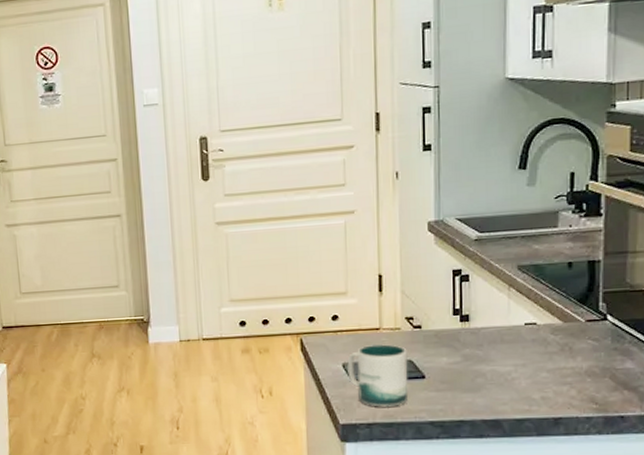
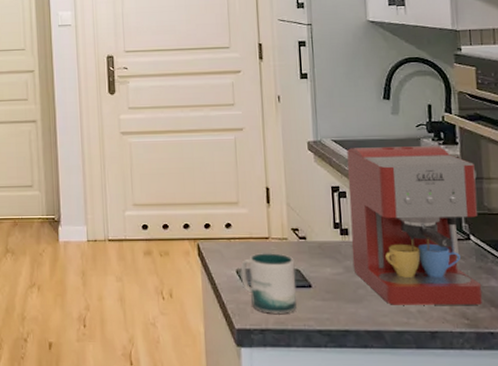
coffee maker: none [472,218,620,393] -> present [347,146,483,305]

